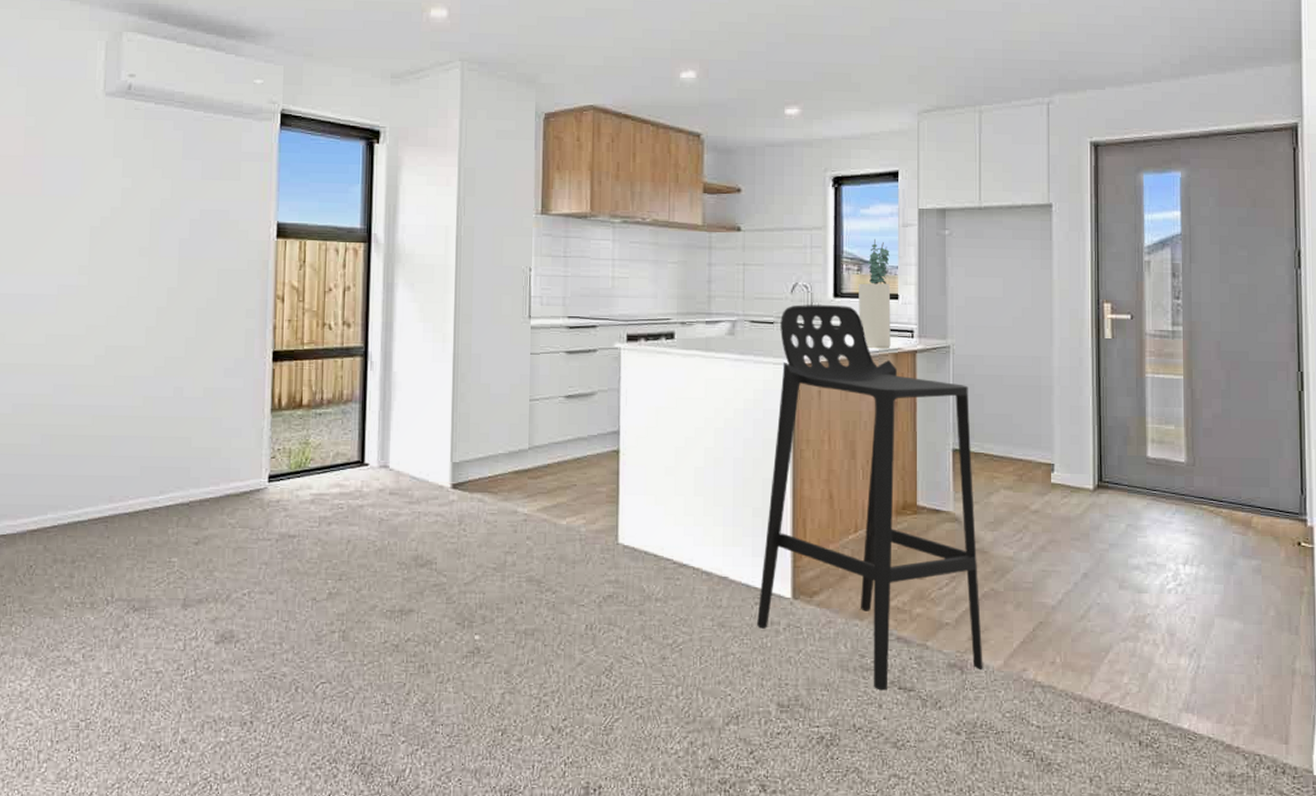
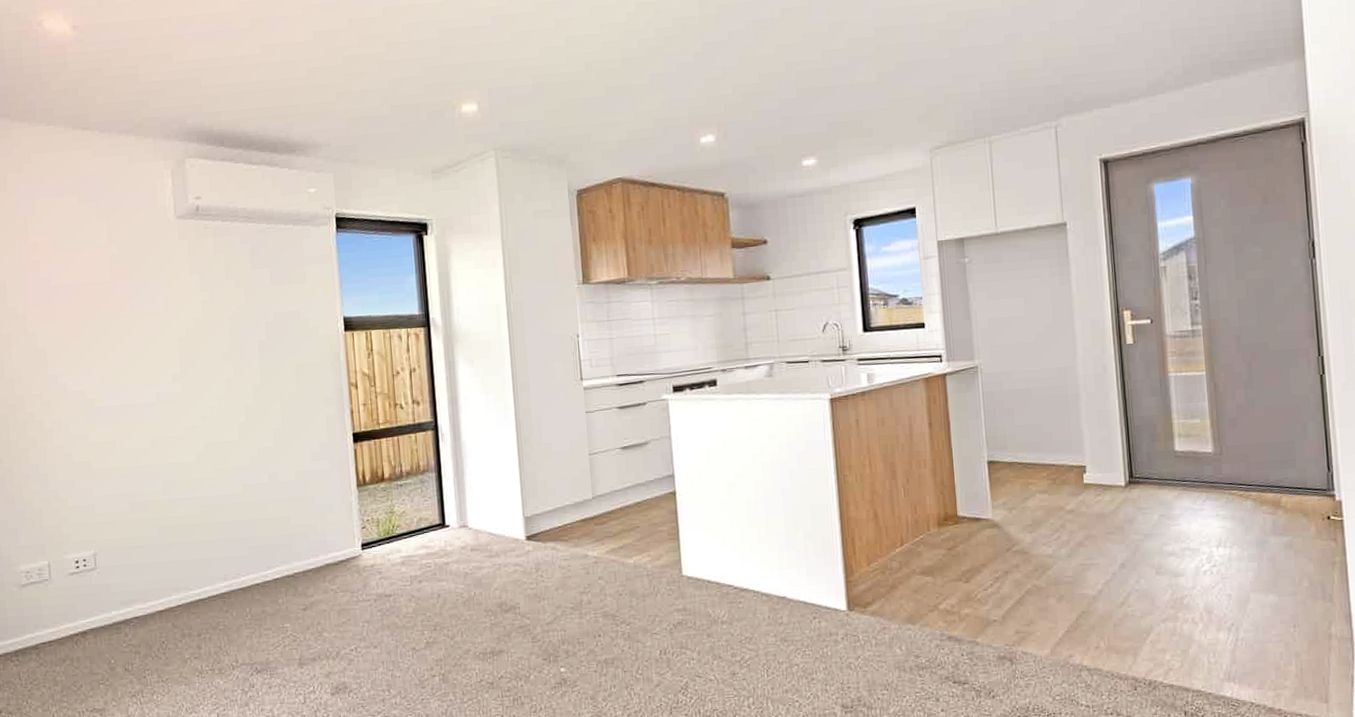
bar stool: present [757,304,983,691] -> none [815,338,1032,686]
vase: present [859,239,891,349] -> none [886,273,921,376]

